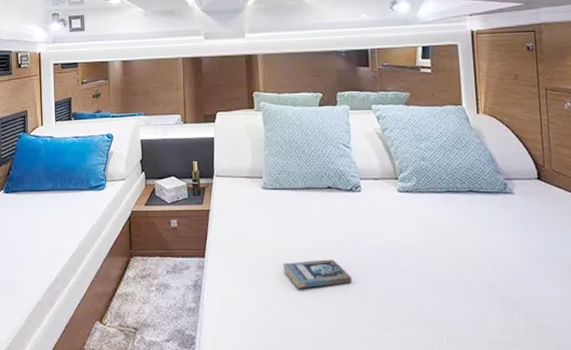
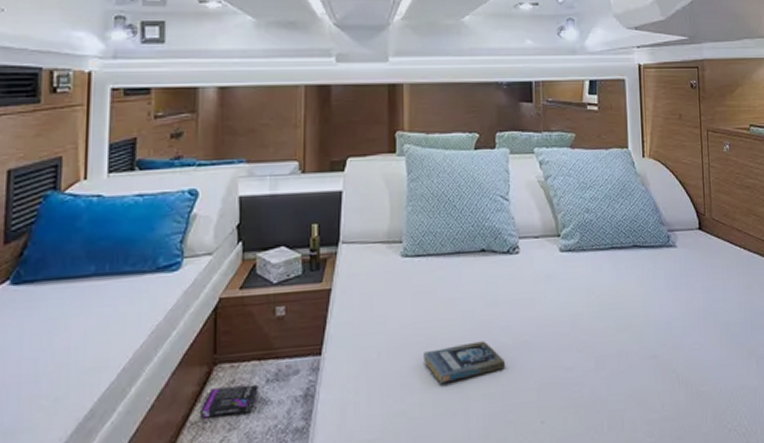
box: none [124,273,162,293] -> present [200,384,259,419]

